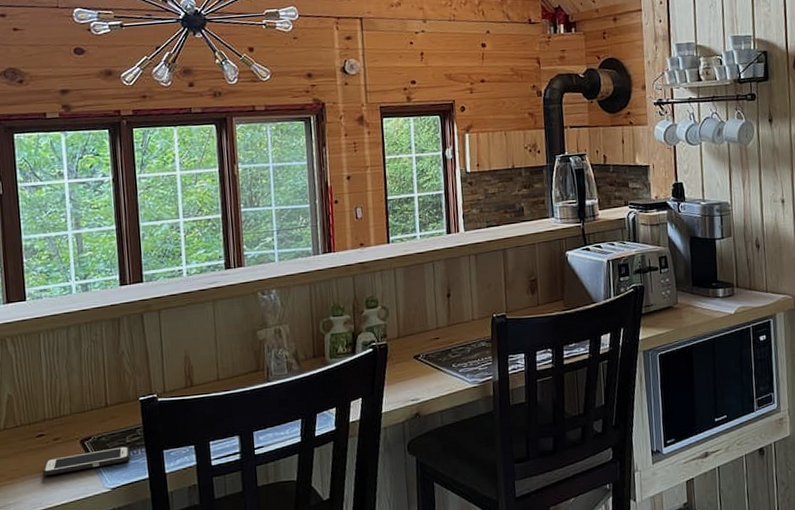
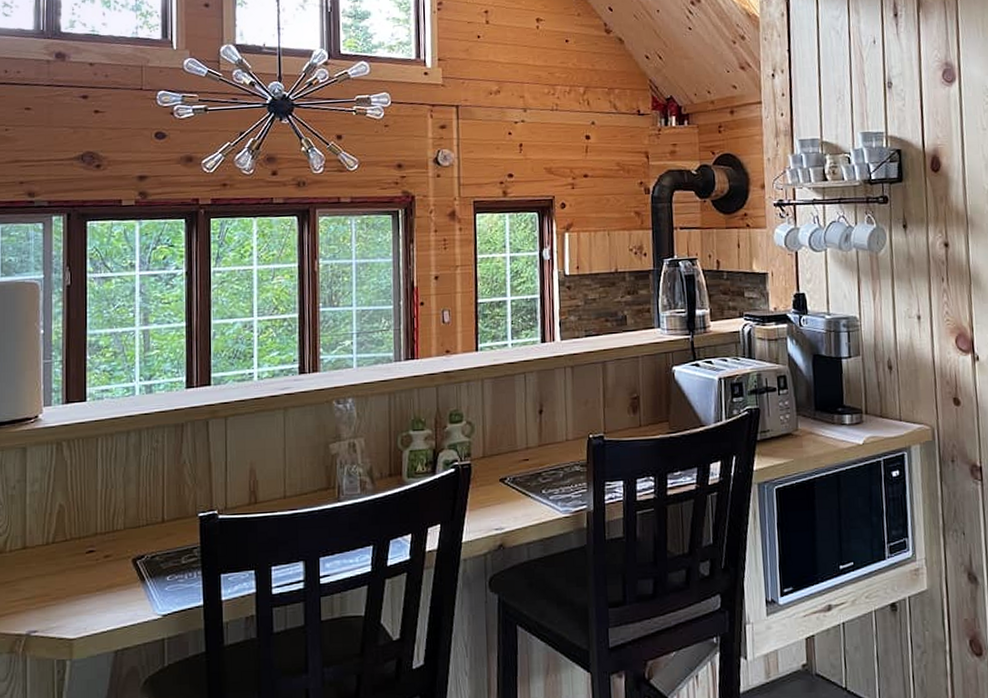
cell phone: present [43,446,130,476] -> none [90,568,185,598]

